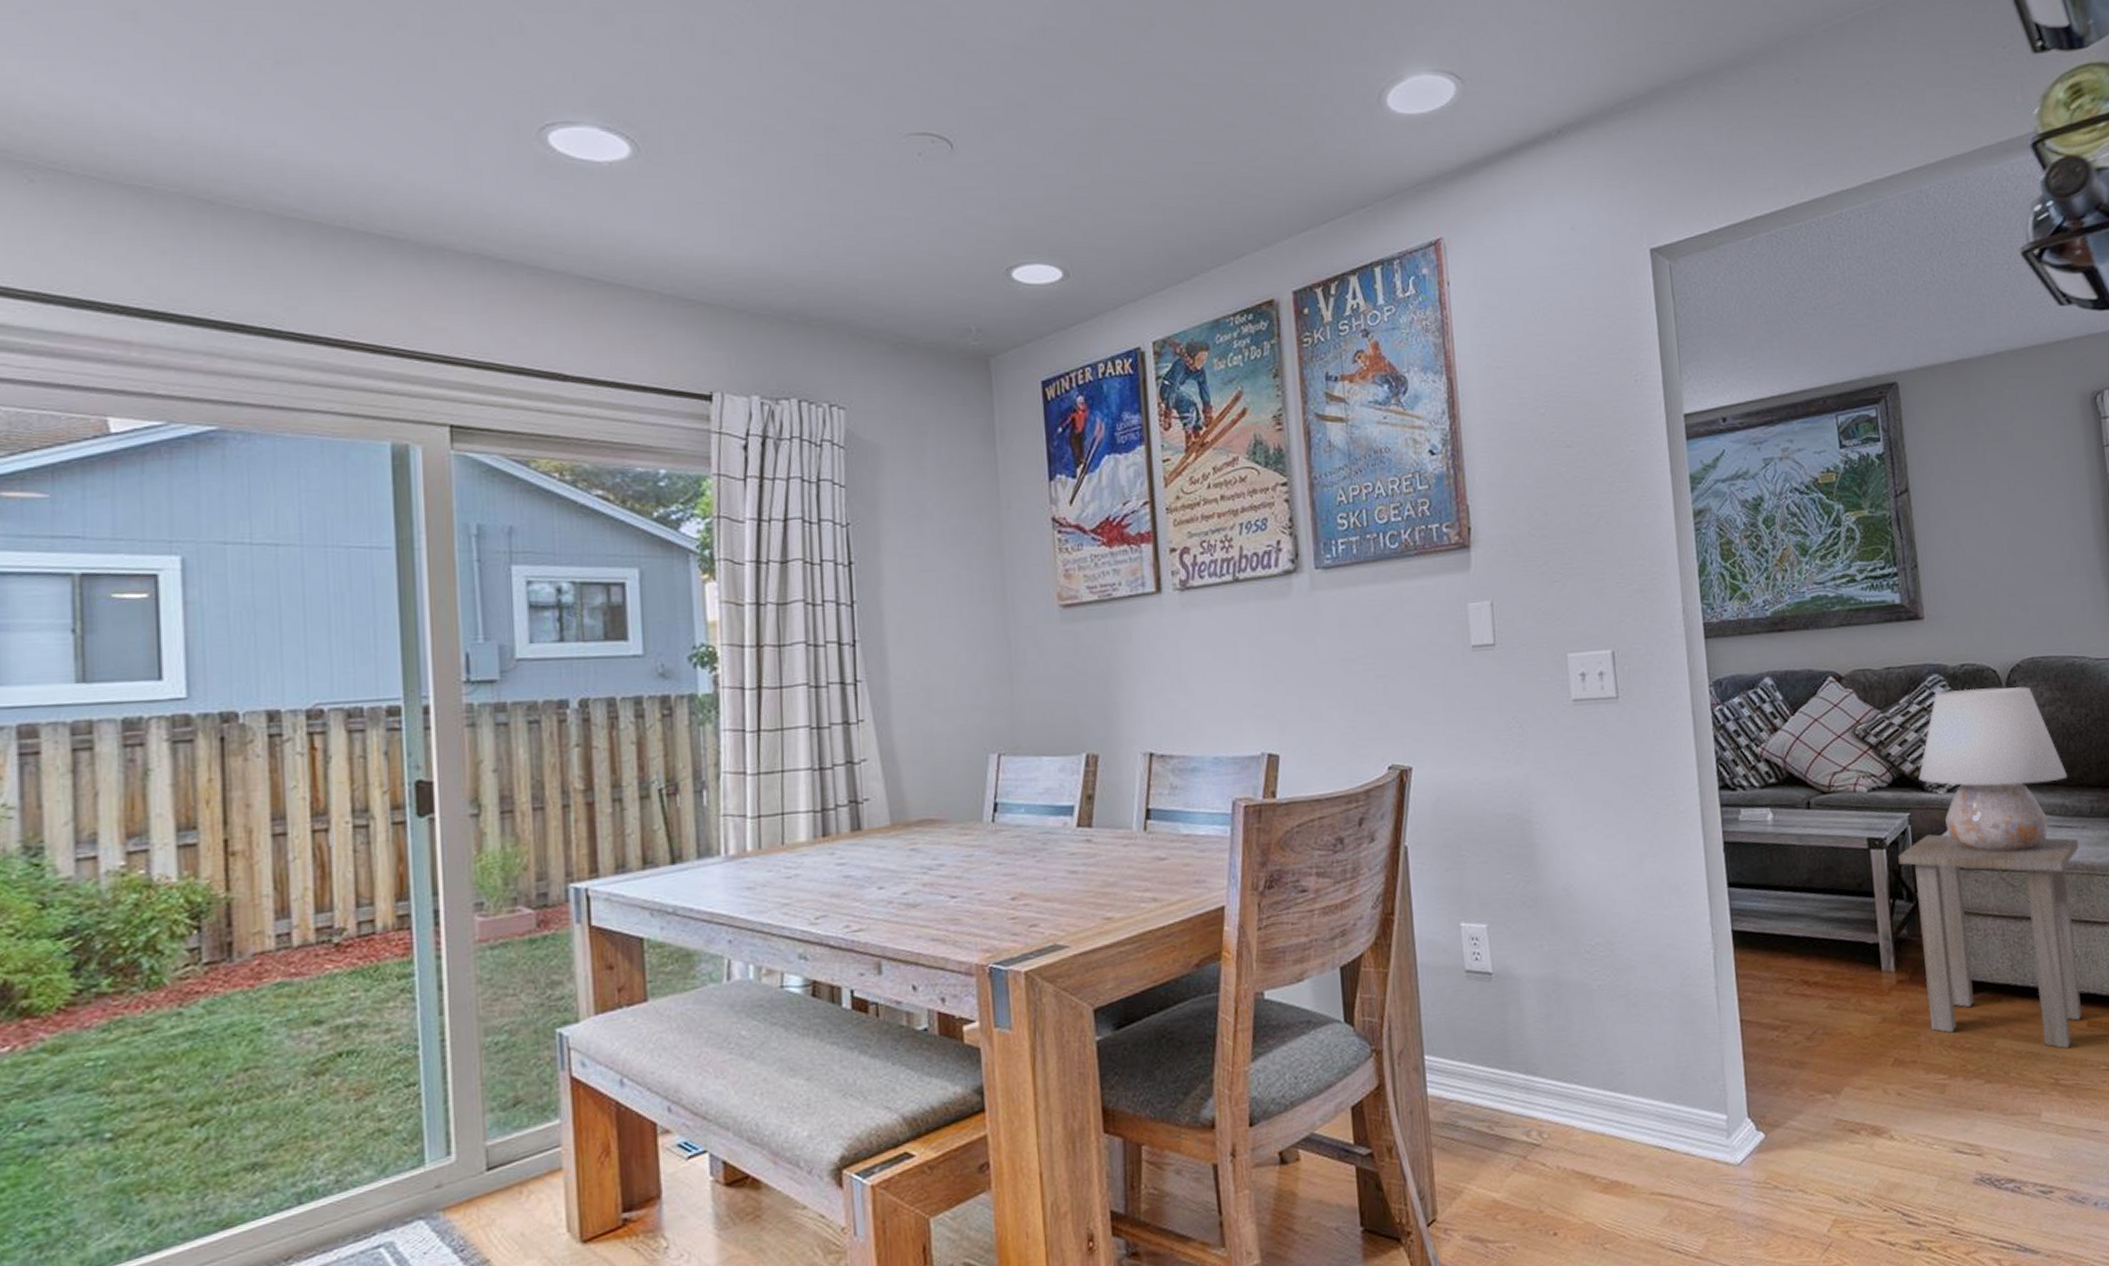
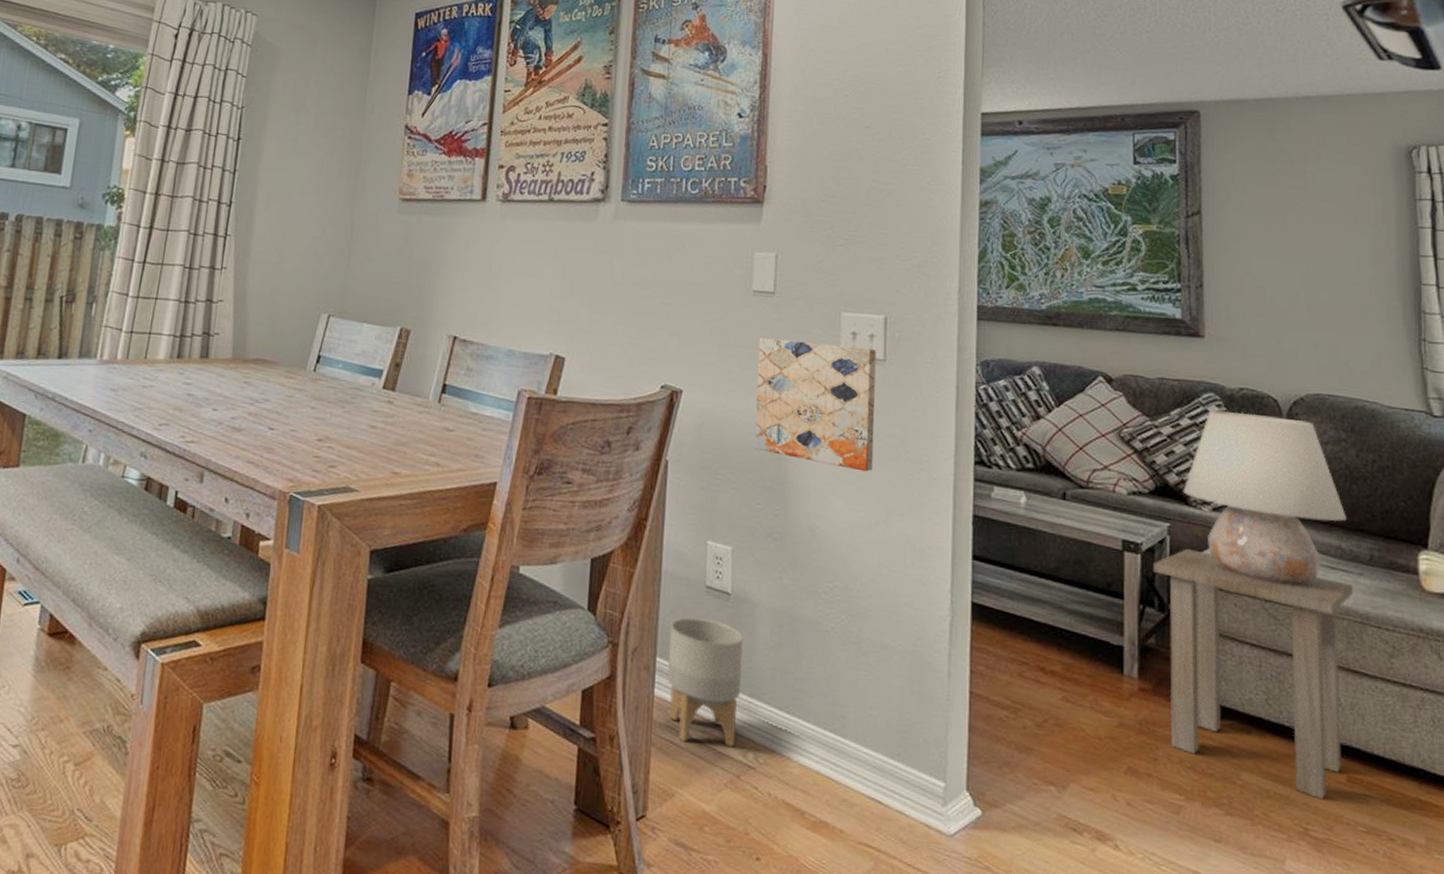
planter: none [1433,1003,1518,1136] -> present [667,617,743,747]
wall art: none [1485,687,1619,819] -> present [754,337,876,472]

